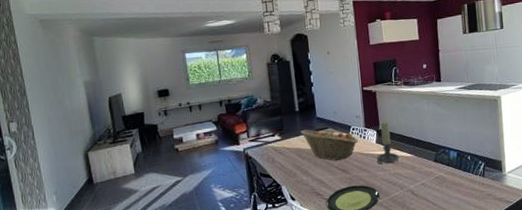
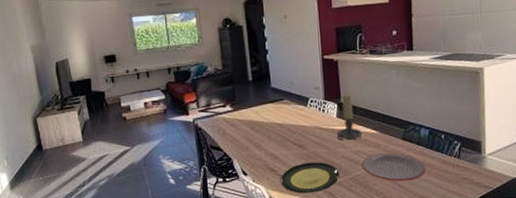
fruit basket: present [300,129,359,161] -> none [253,101,318,135]
plate: none [399,173,456,200] -> present [362,152,426,182]

